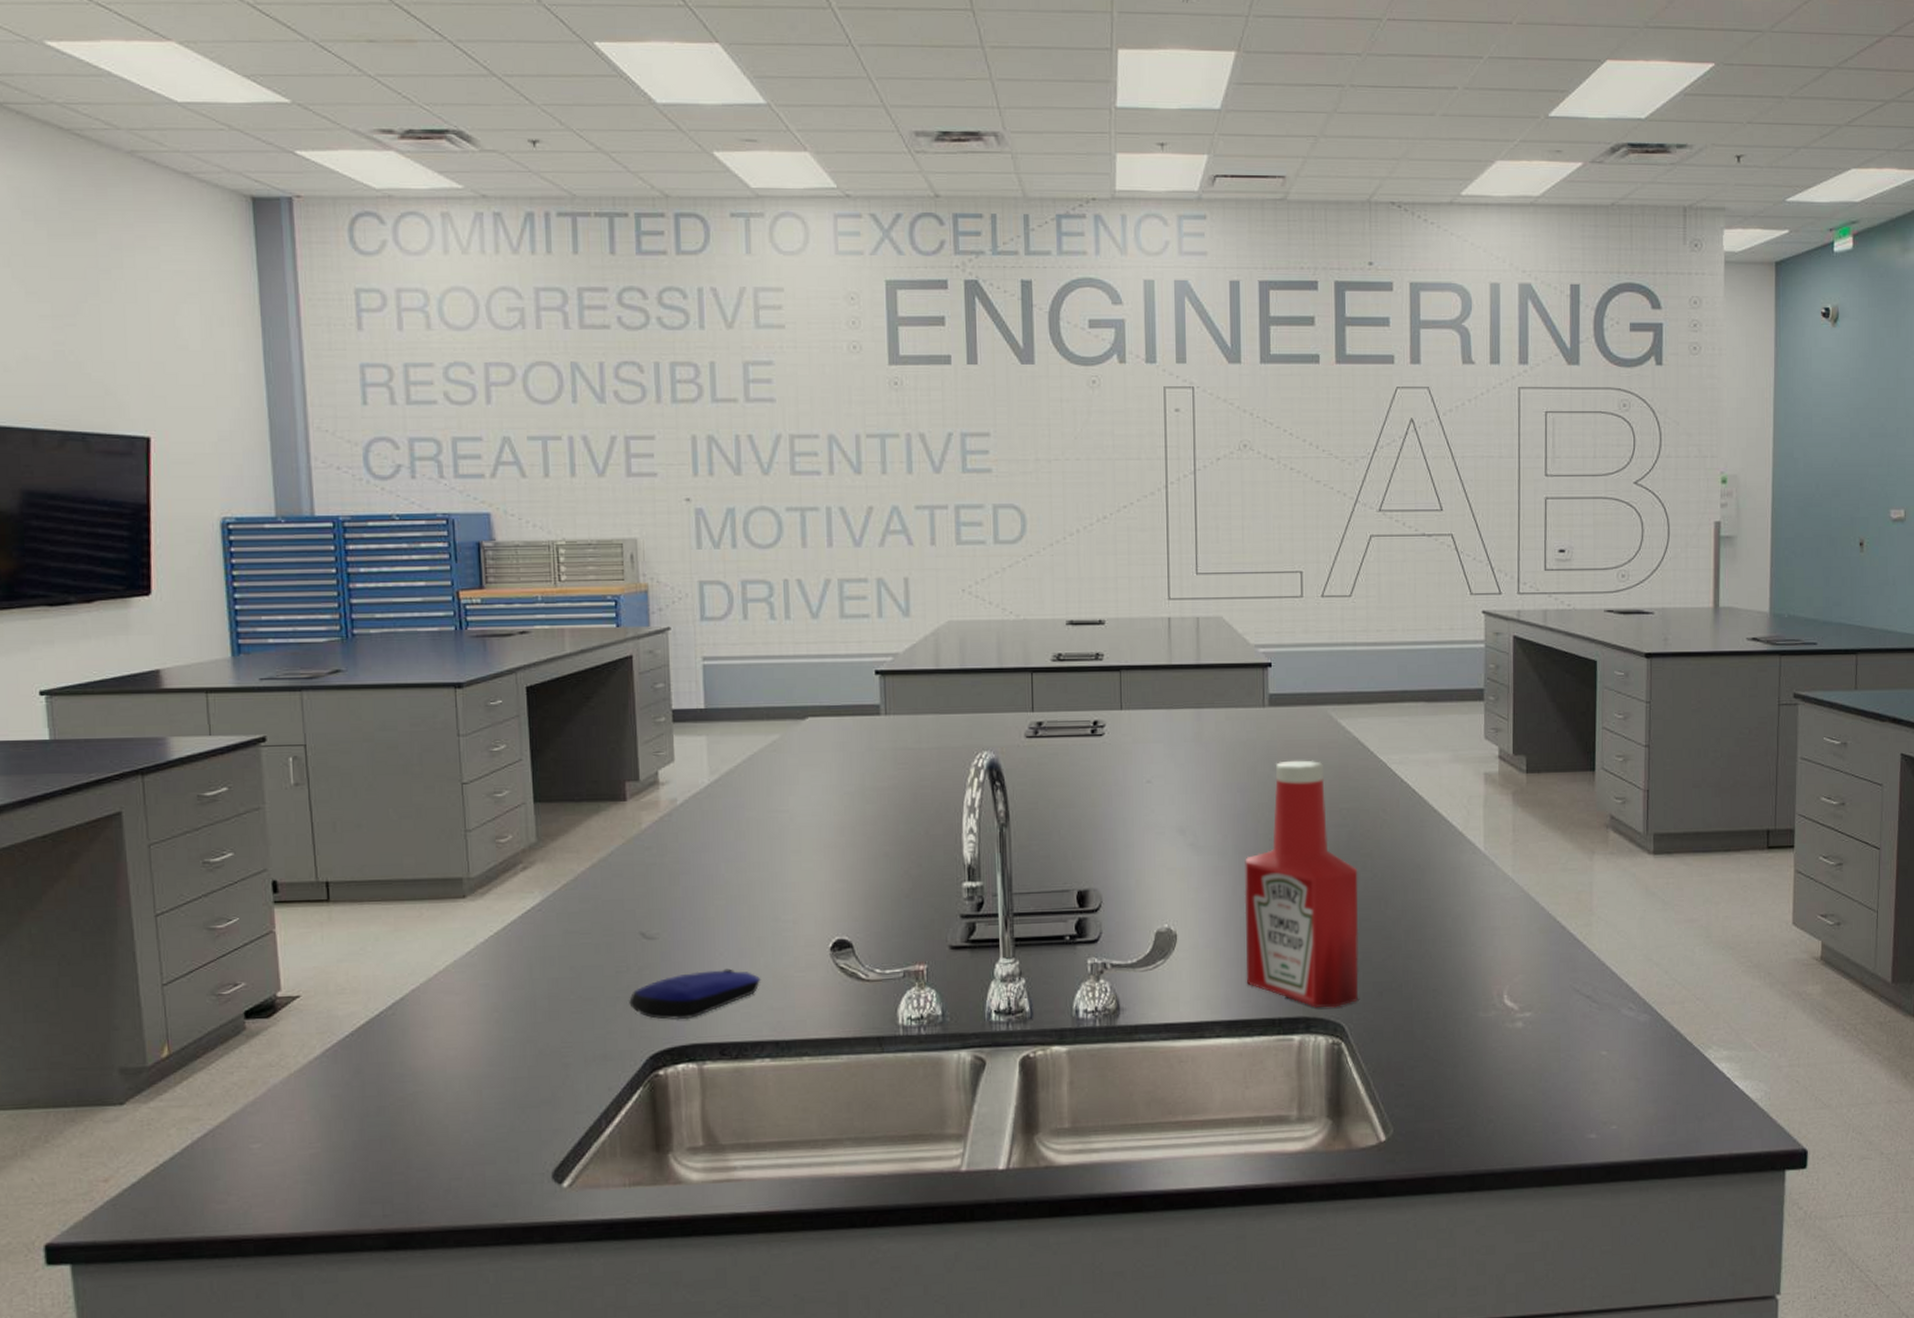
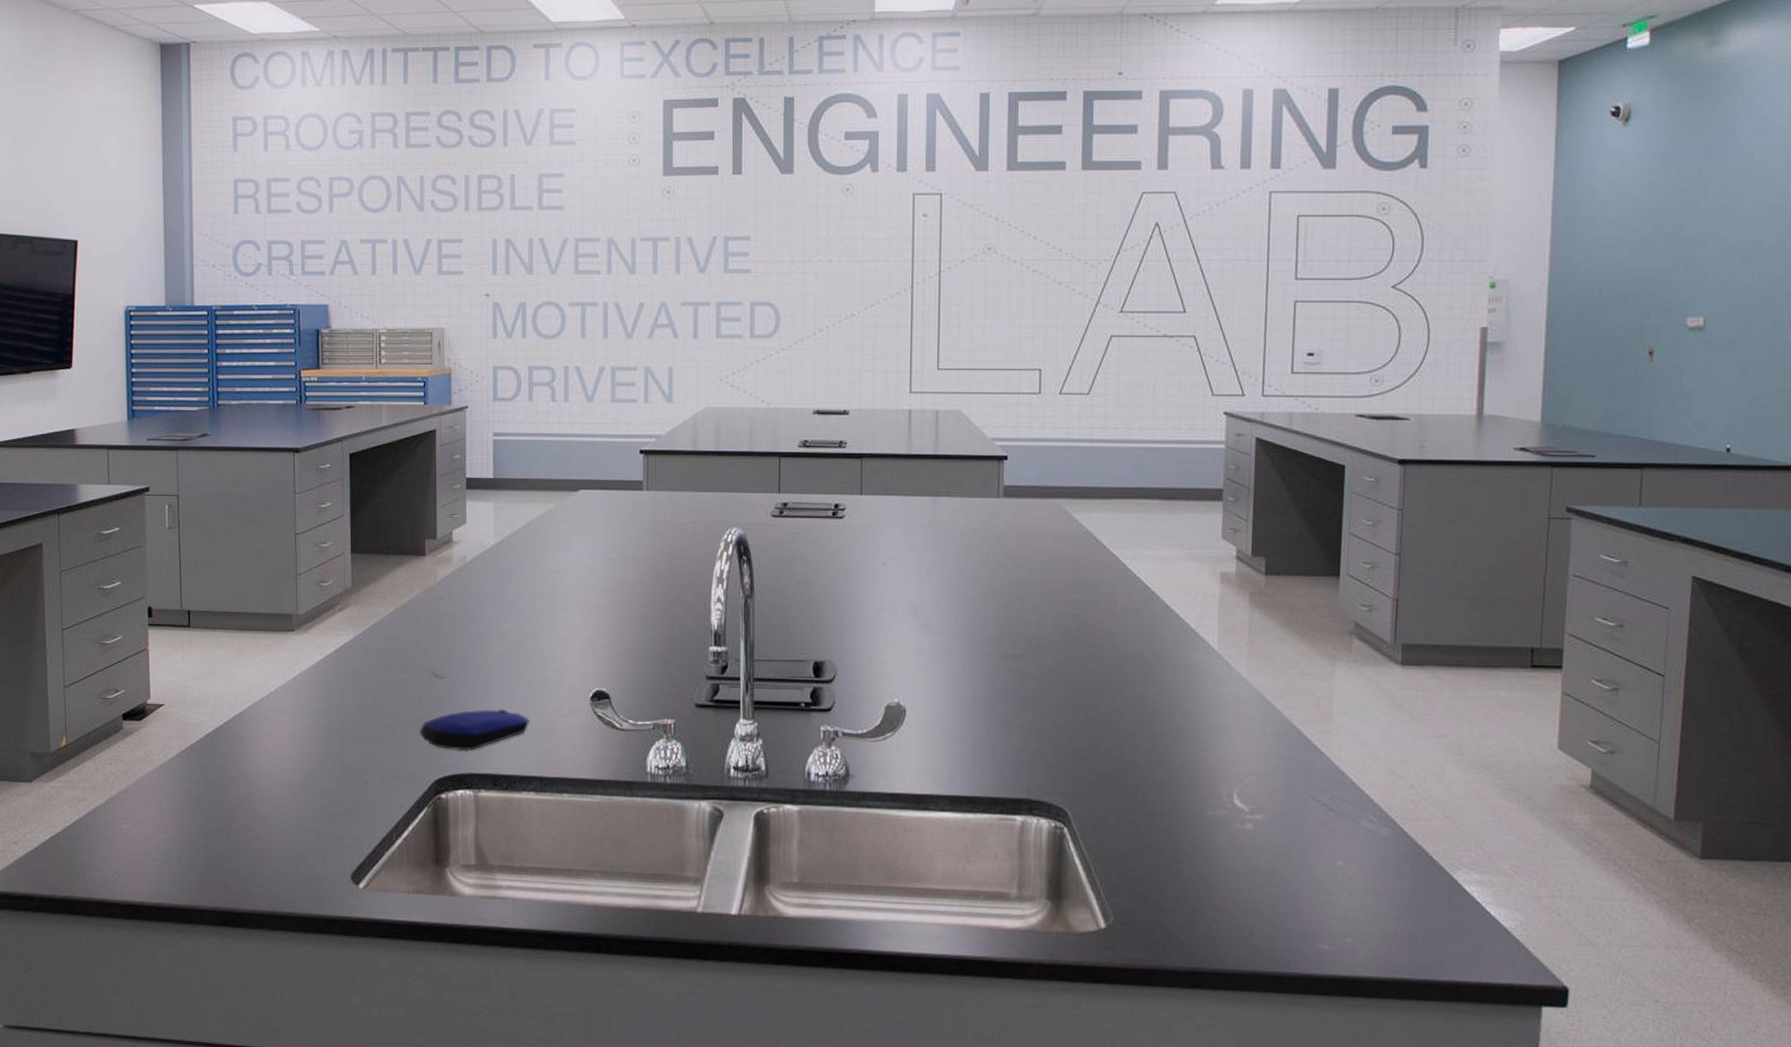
ketchup bottle: present [1244,760,1359,1008] -> none [971,550,1087,793]

